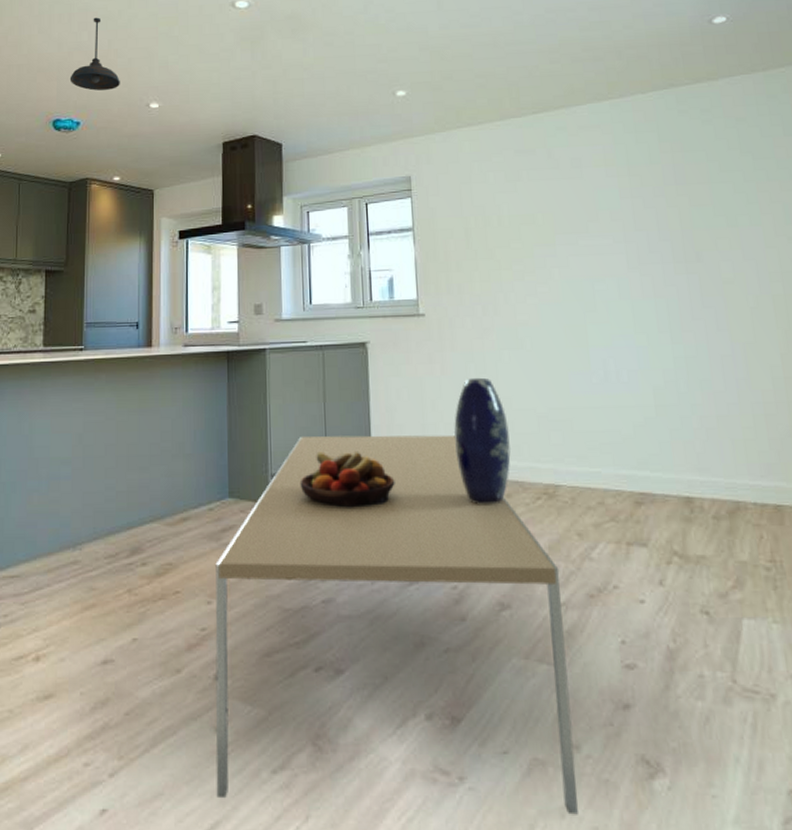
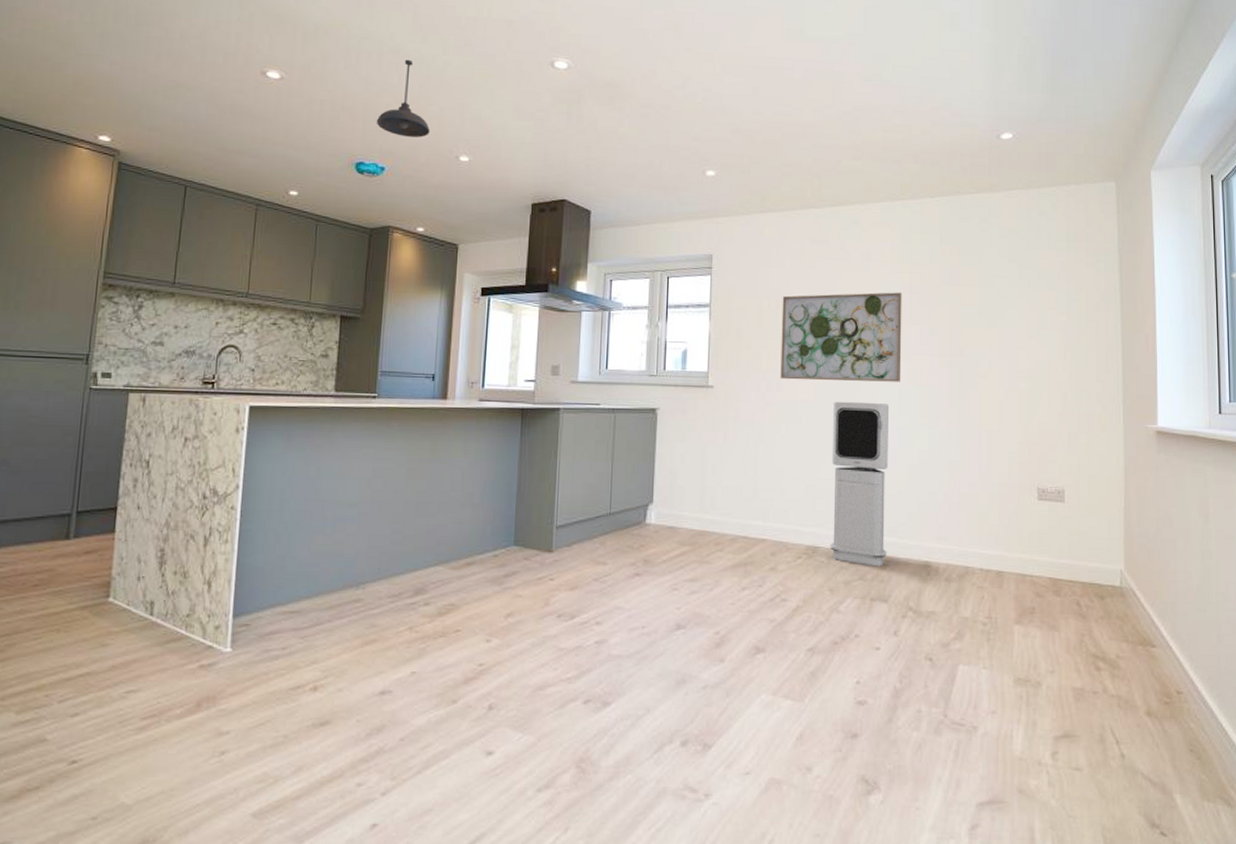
dining table: present [215,435,578,815] -> none [483,492,811,824]
fruit bowl: present [300,451,395,508] -> none [583,507,672,560]
vase: present [453,377,511,505] -> none [729,447,779,562]
wall art: none [490,198,633,302] -> present [780,292,902,382]
air purifier: none [558,319,640,505] -> present [830,401,889,567]

